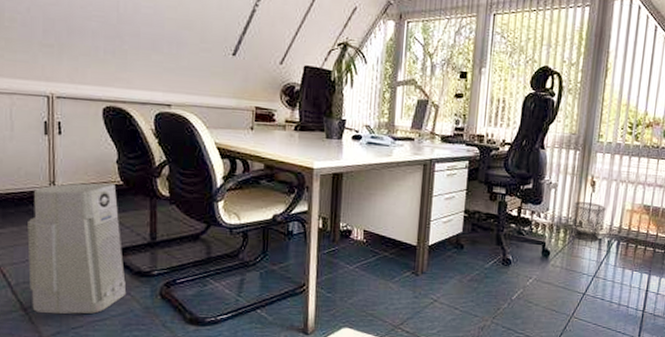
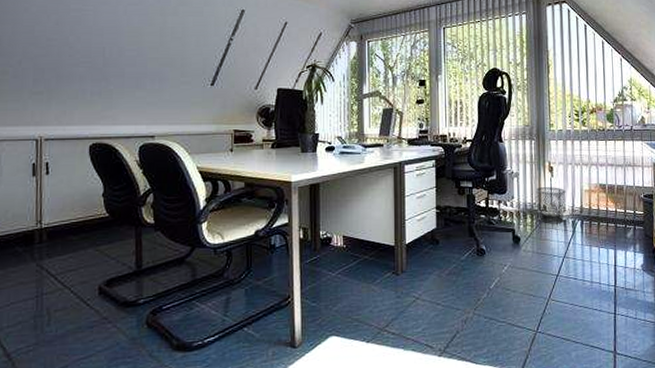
air purifier: present [27,183,127,315] -> none [13,217,113,358]

